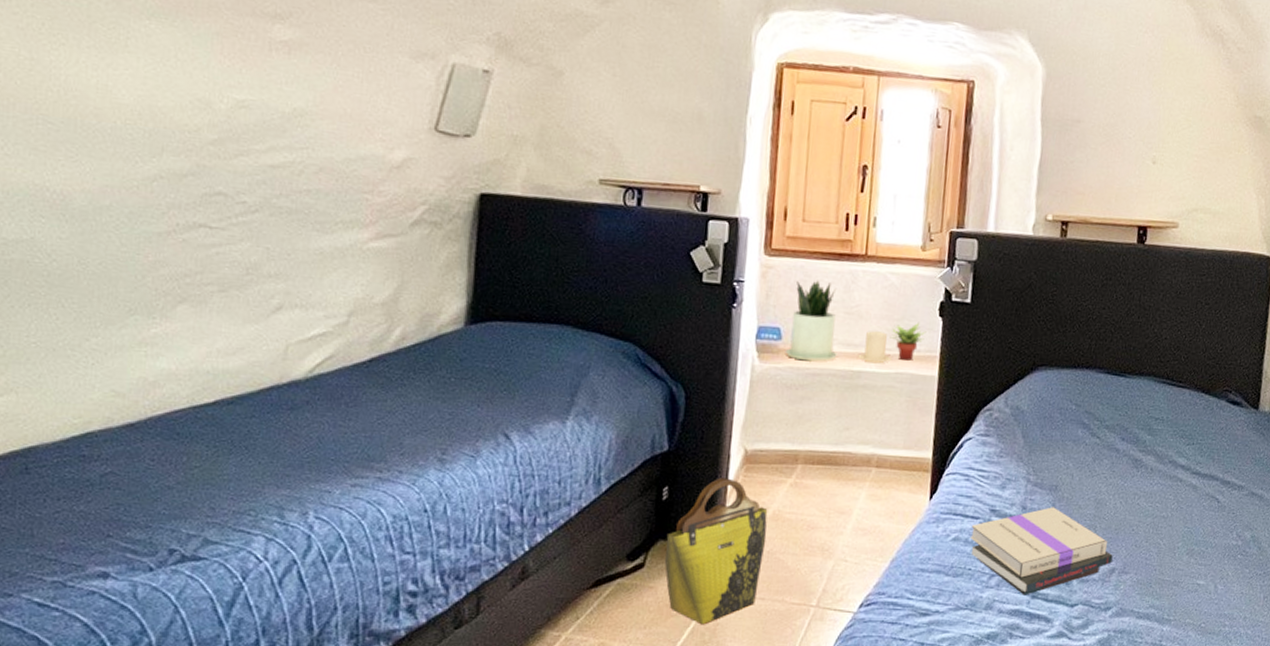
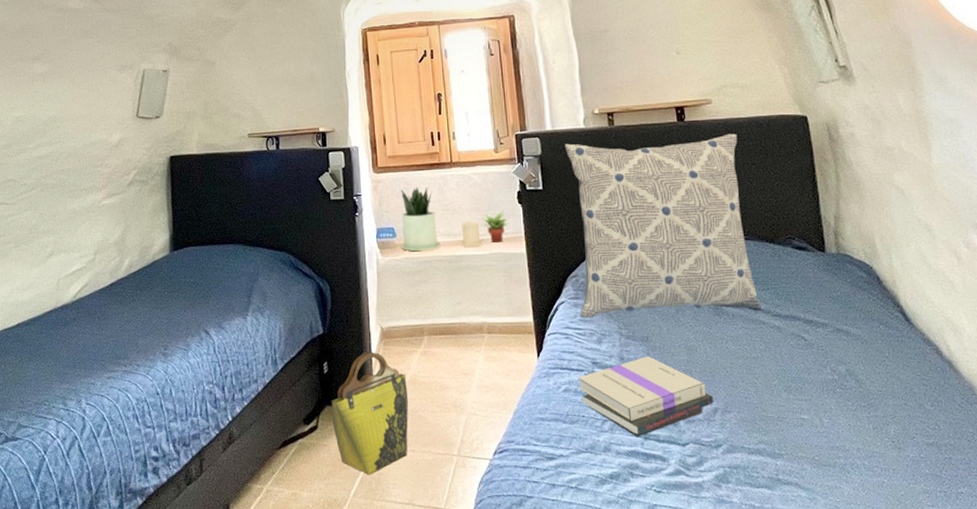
pillow: none [987,251,1197,467] -> present [564,133,762,318]

